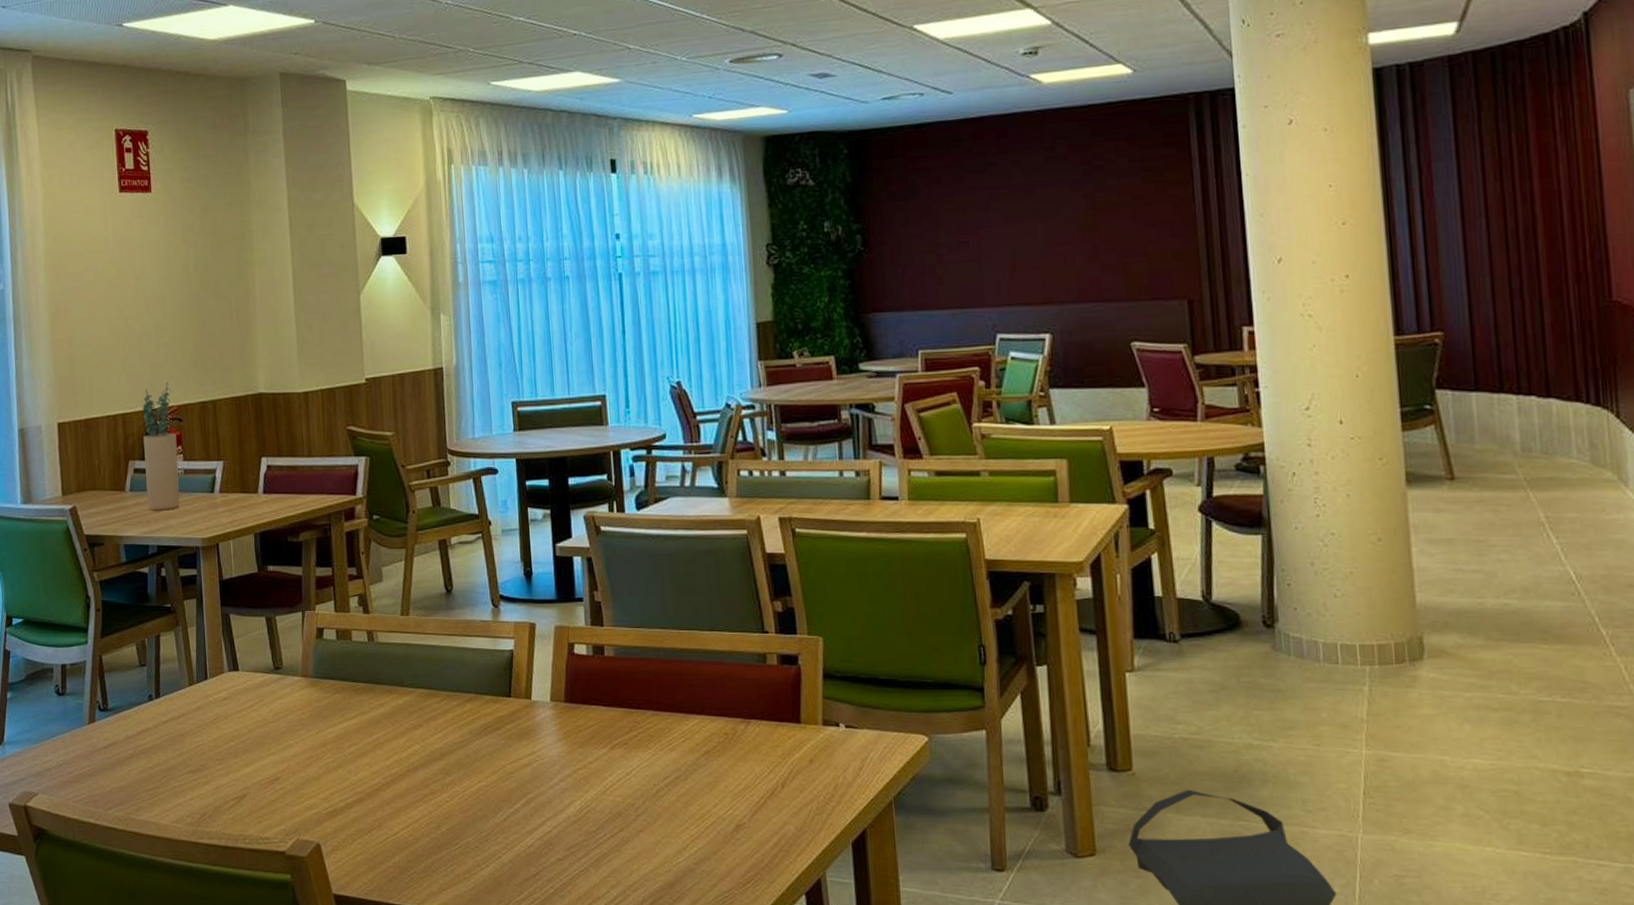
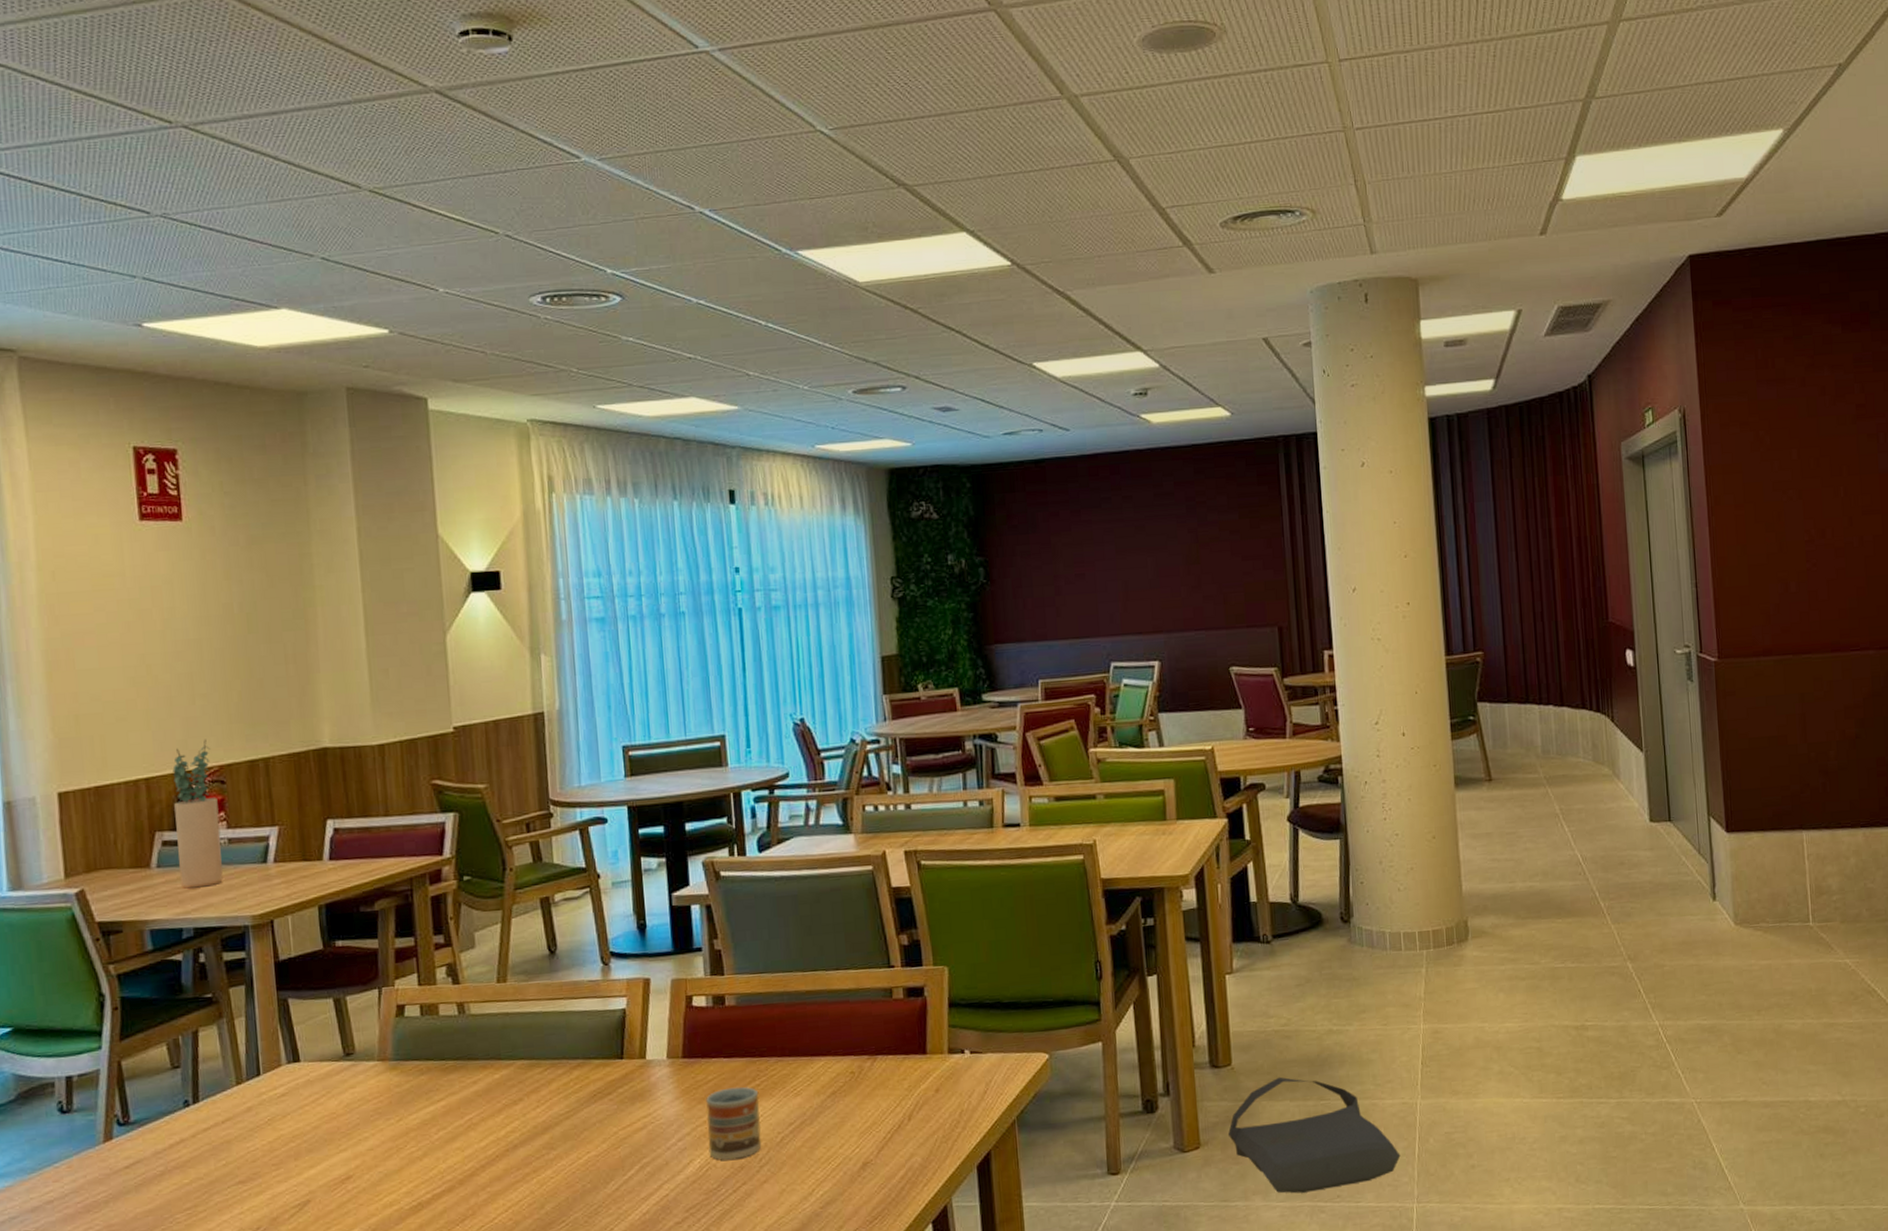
cup: none [586,735,638,805] -> present [706,1087,762,1160]

